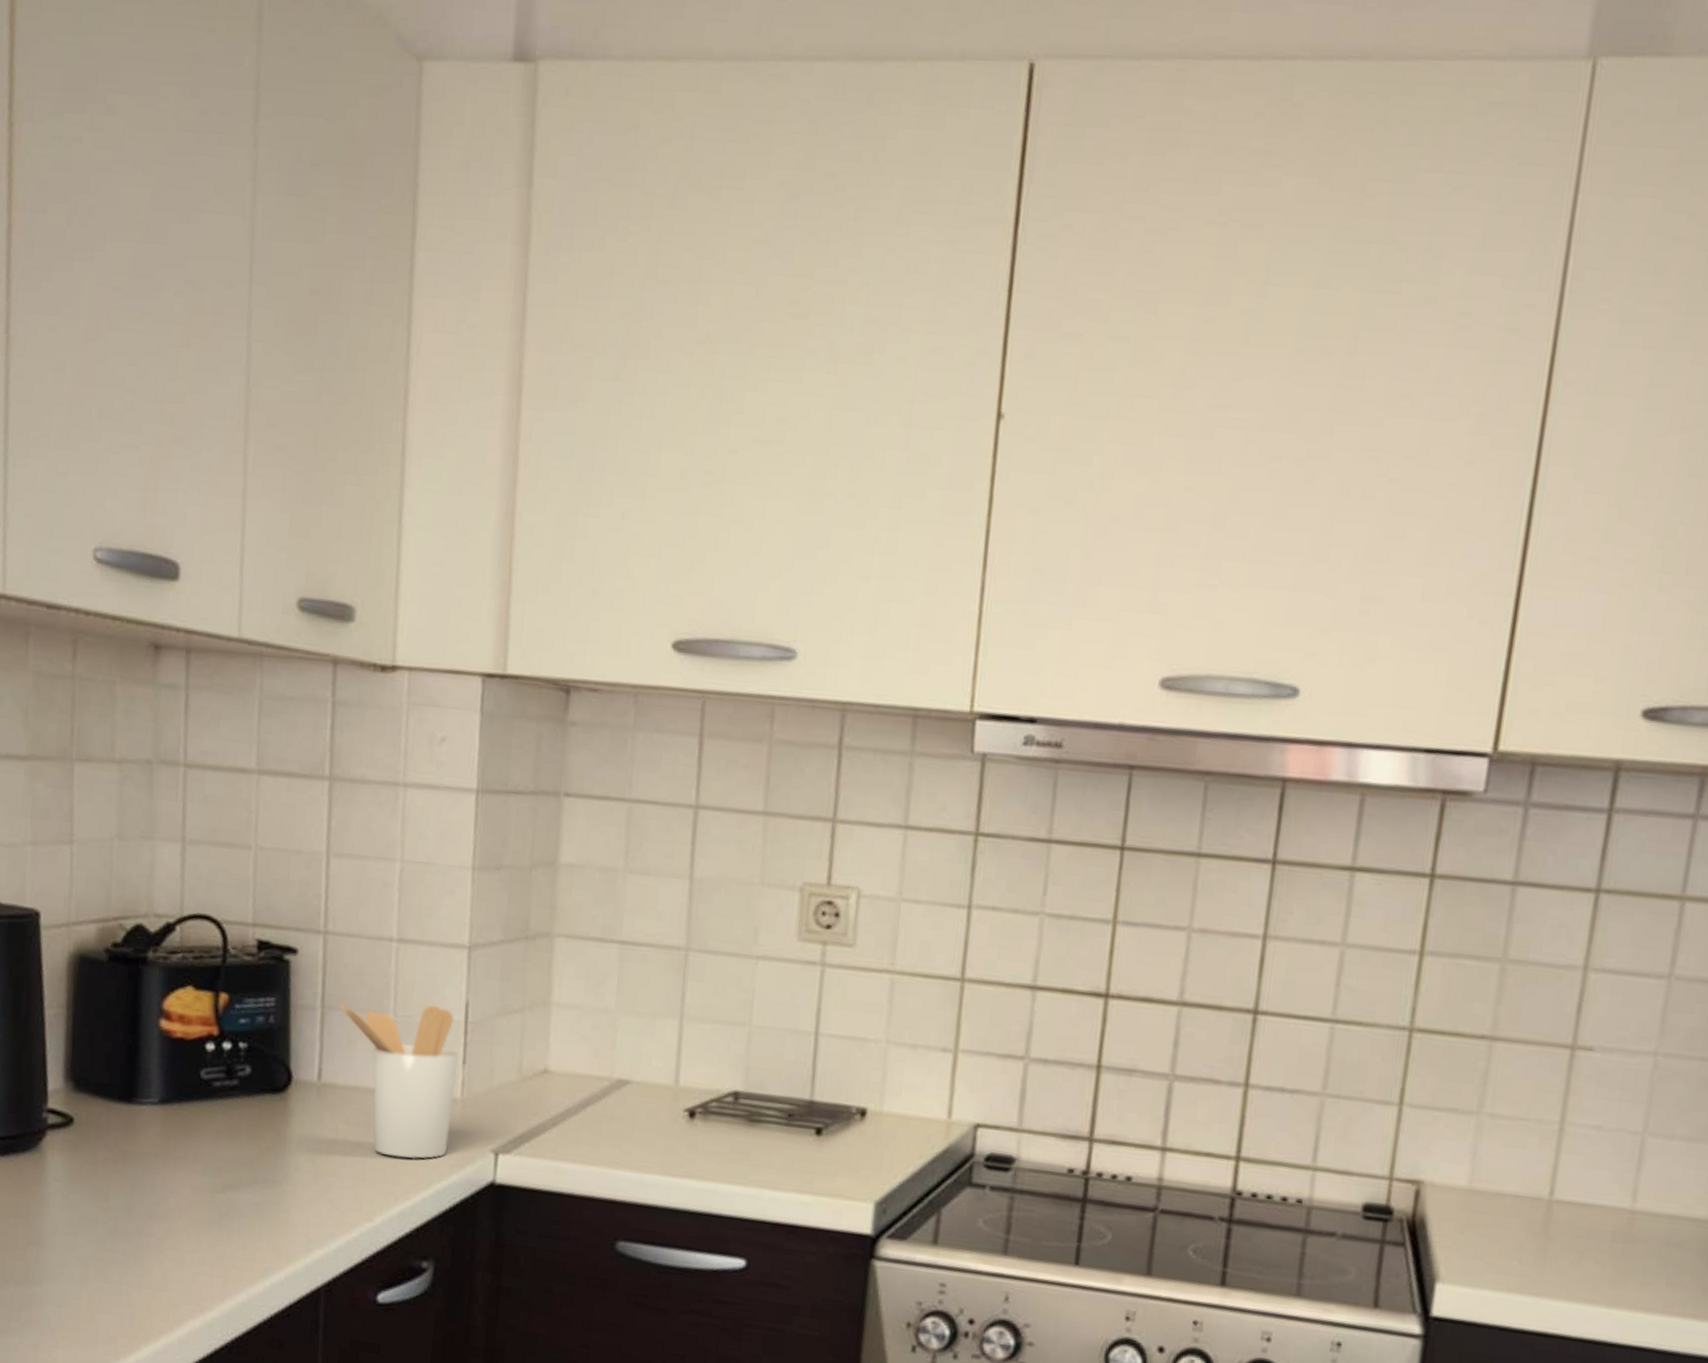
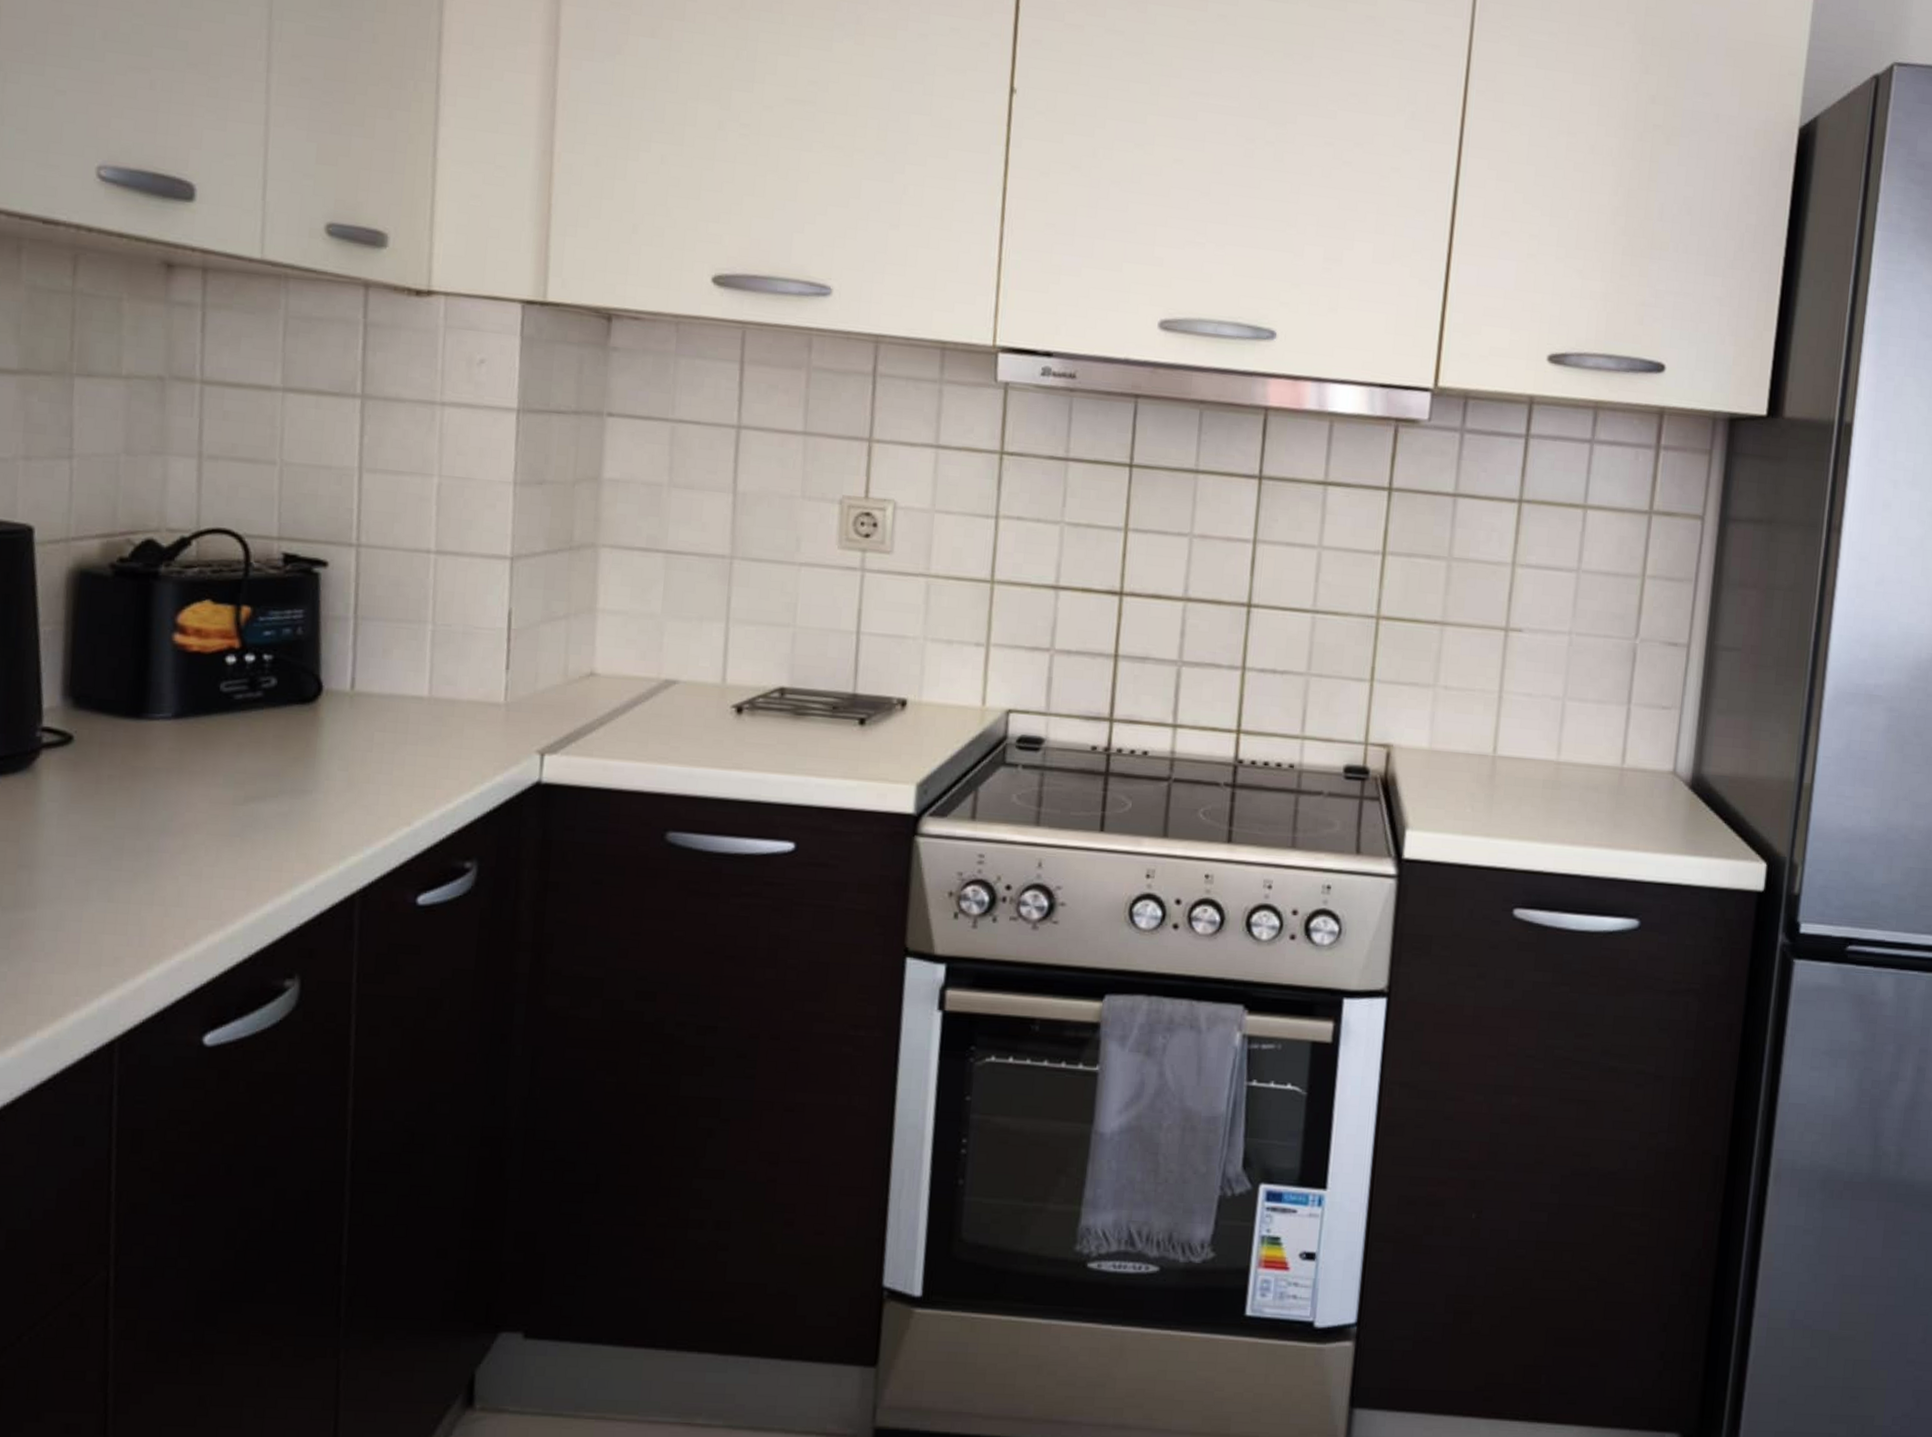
utensil holder: present [340,1003,459,1160] -> none [374,613,502,763]

